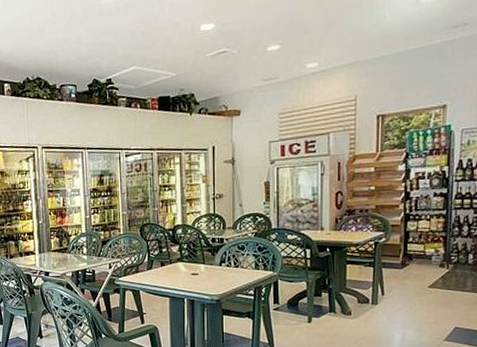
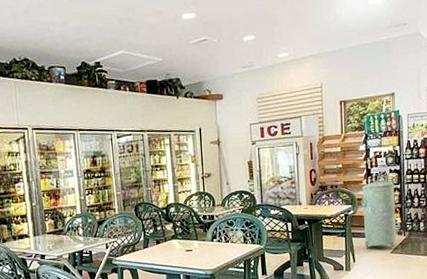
trash can: none [396,204,440,283] -> present [361,180,397,250]

